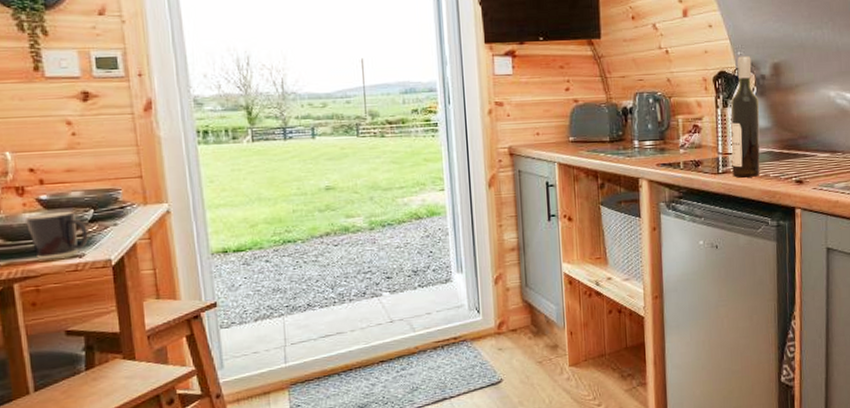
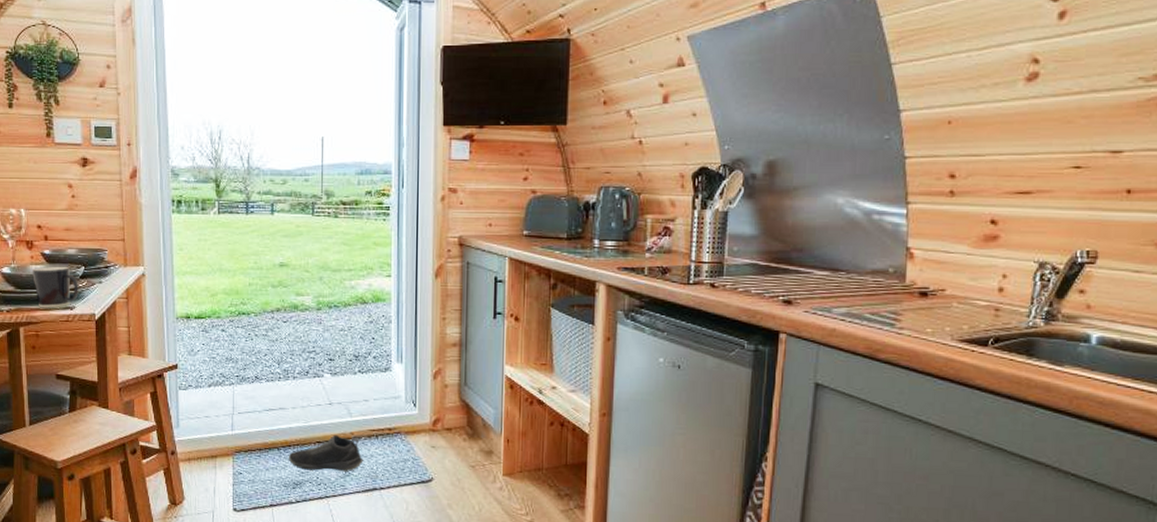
shoe: none [350,351,431,392] -> present [288,434,363,472]
bottle: present [730,56,760,178] -> none [705,151,746,292]

